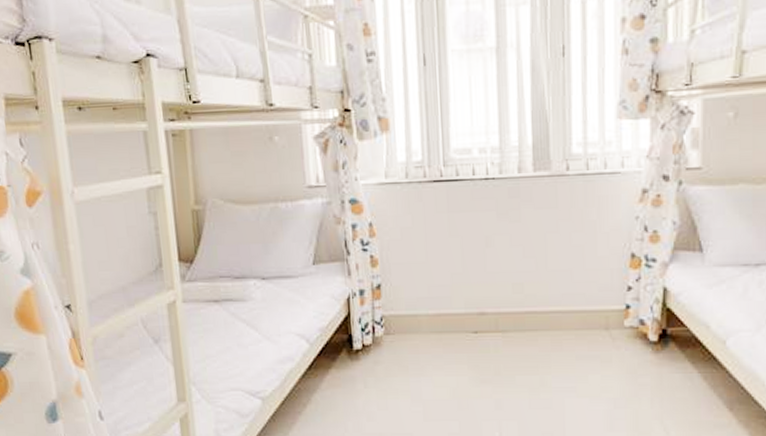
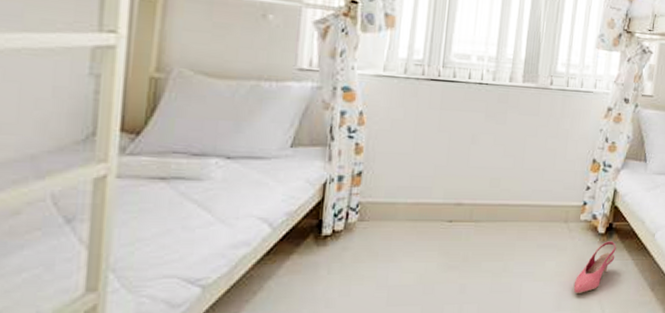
shoe: none [627,350,675,412] -> present [574,241,616,293]

